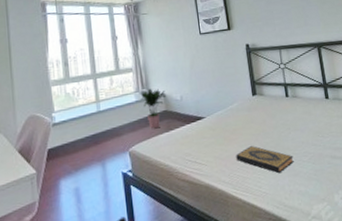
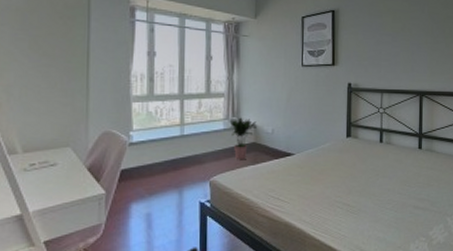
hardback book: present [236,146,294,174] -> none [320,188,377,218]

